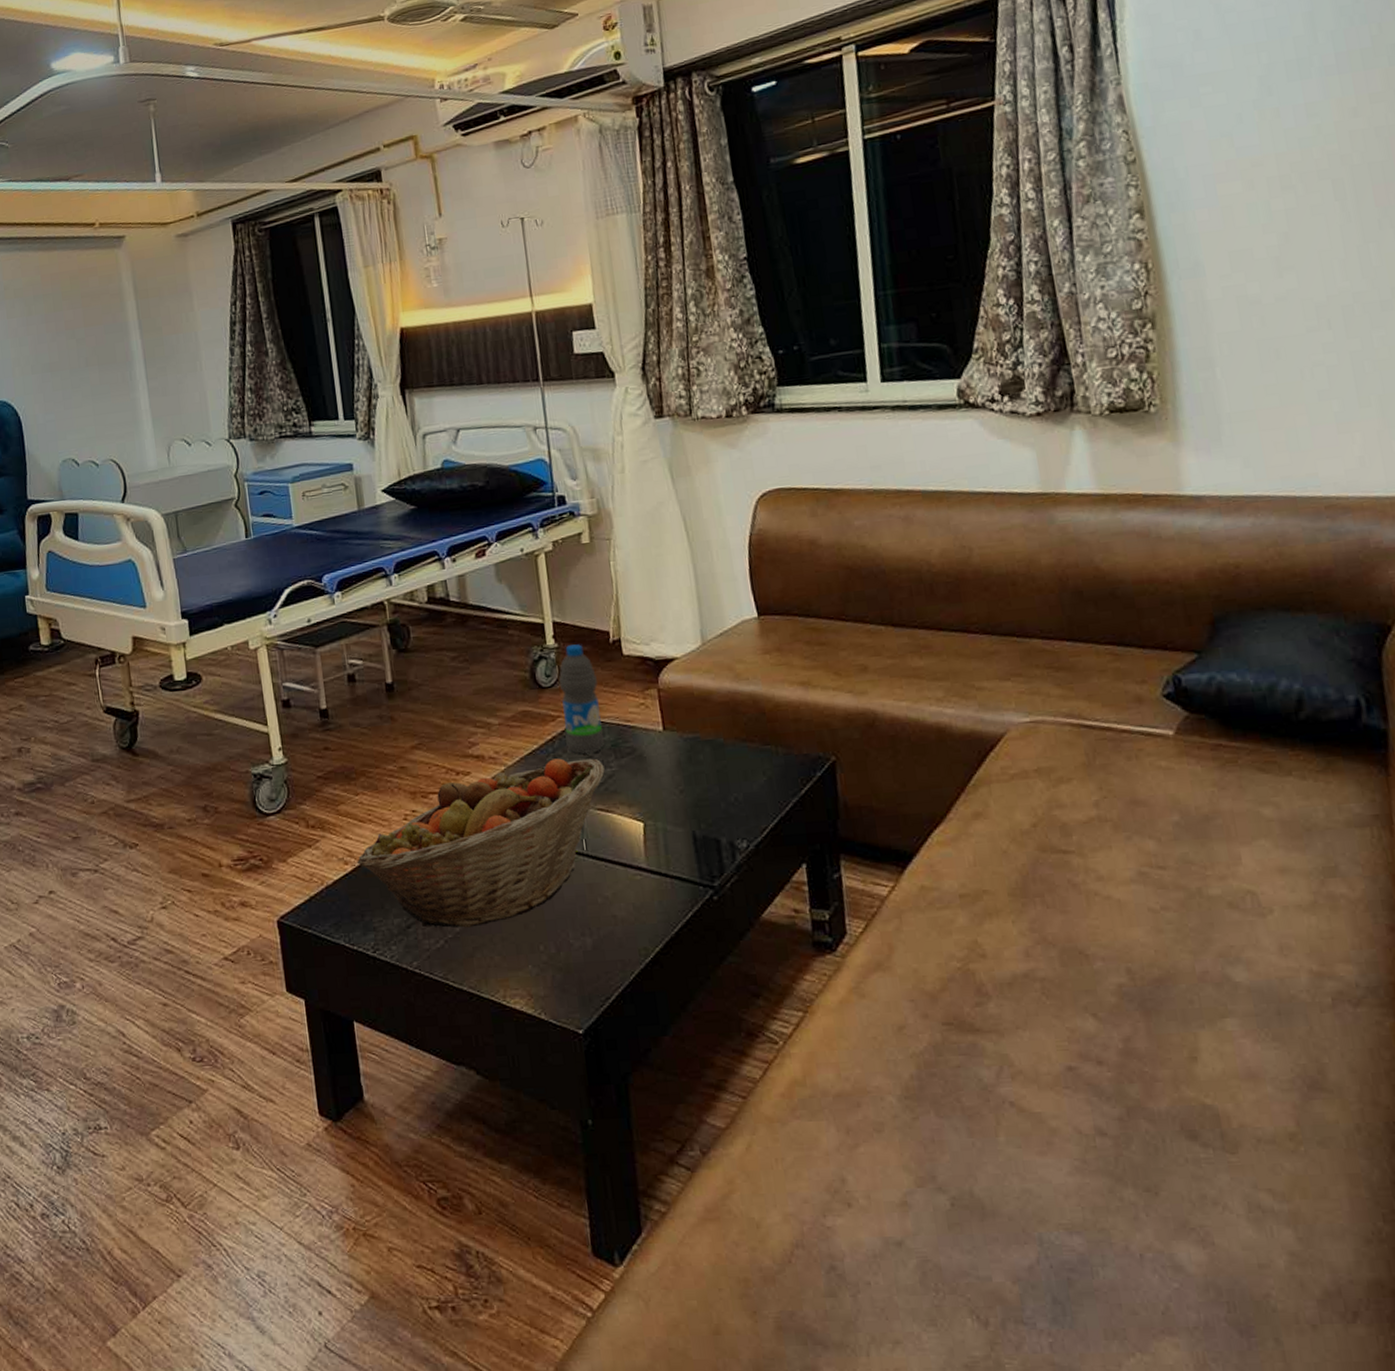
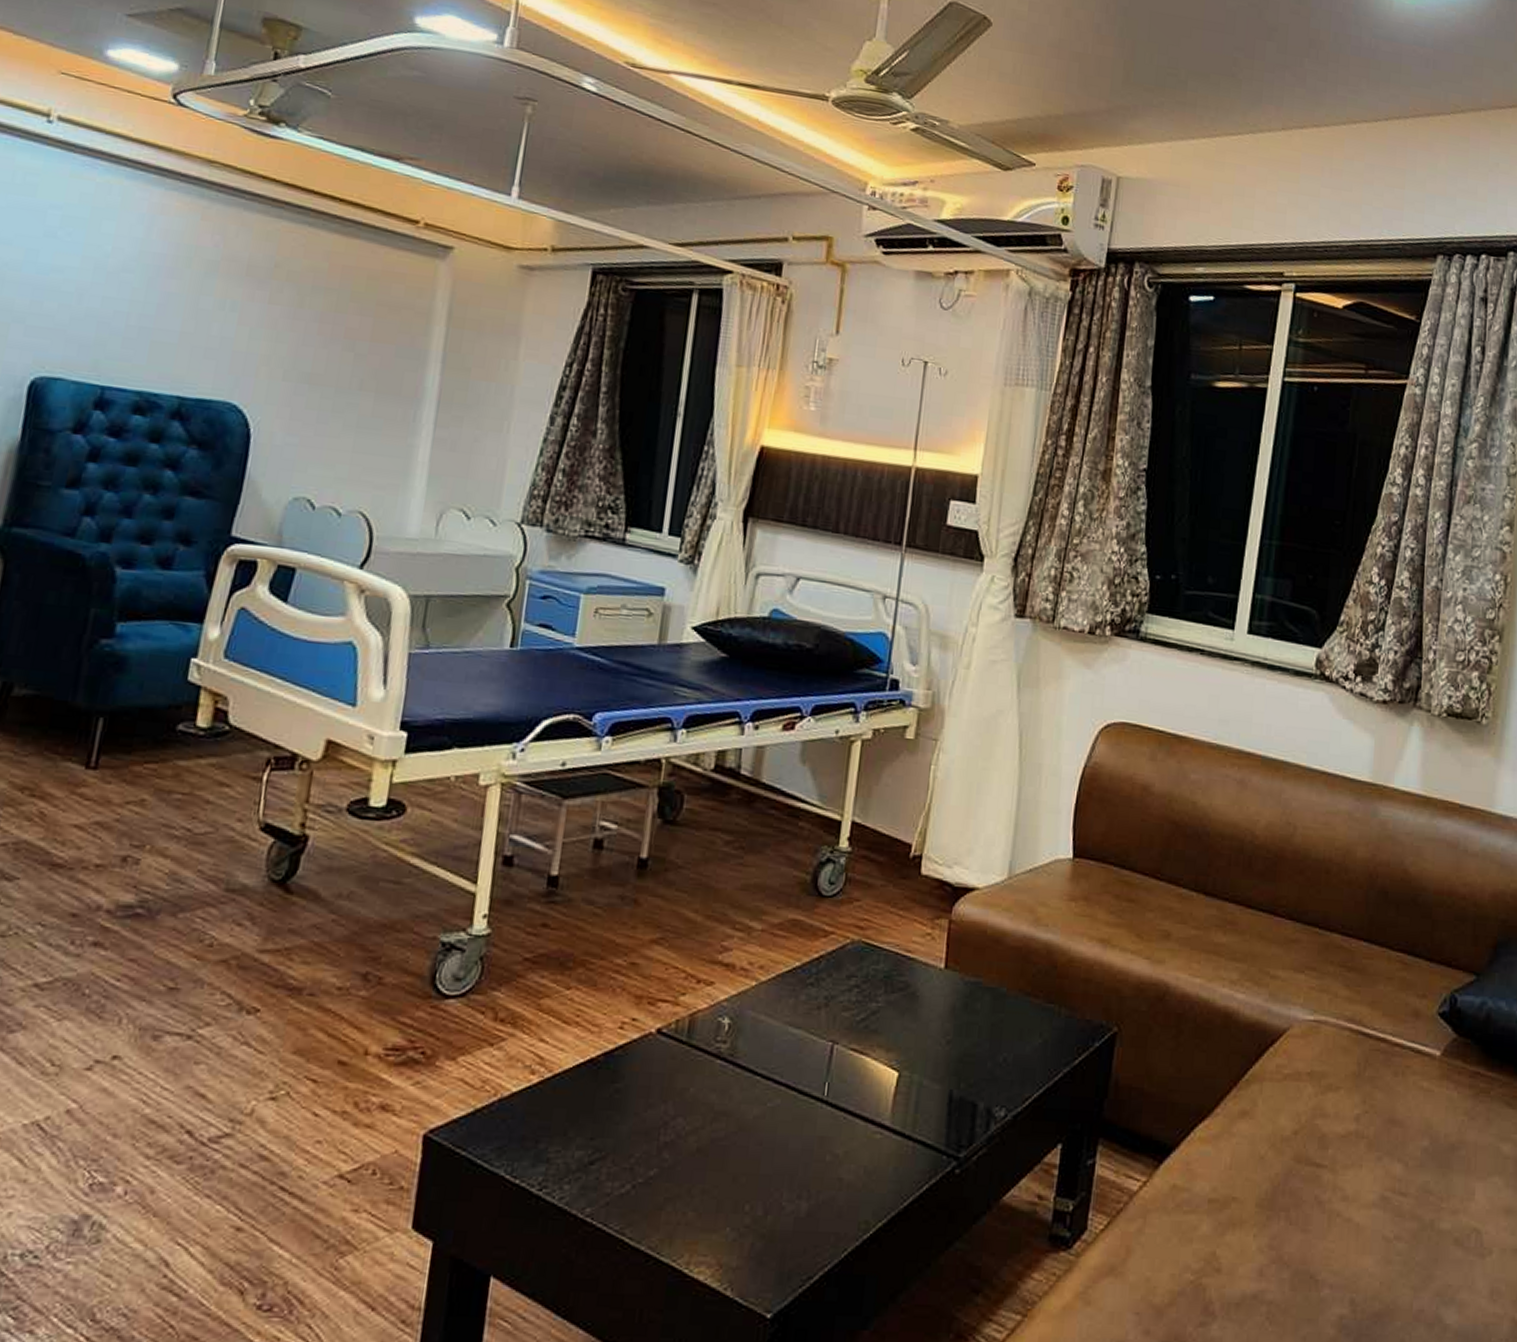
fruit basket: present [356,758,605,928] -> none [546,981,870,1173]
water bottle: present [558,644,605,754] -> none [832,852,886,982]

